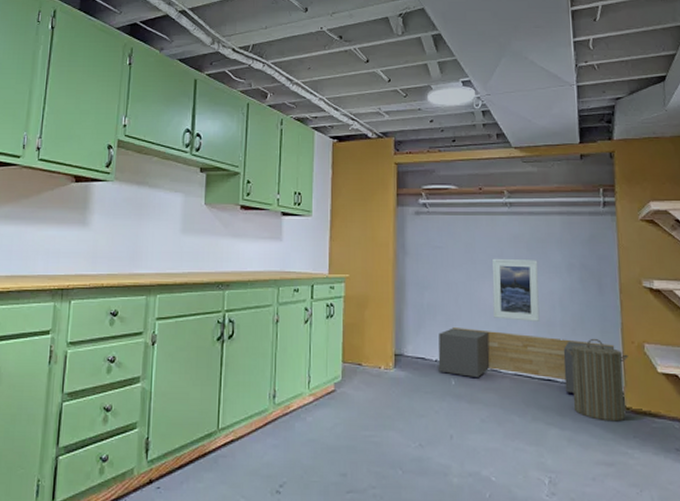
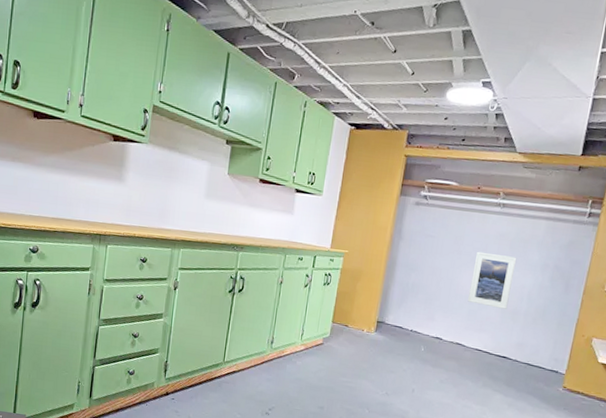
bench: present [438,328,615,393] -> none [412,305,567,370]
laundry hamper: present [566,338,628,422] -> none [519,328,577,396]

